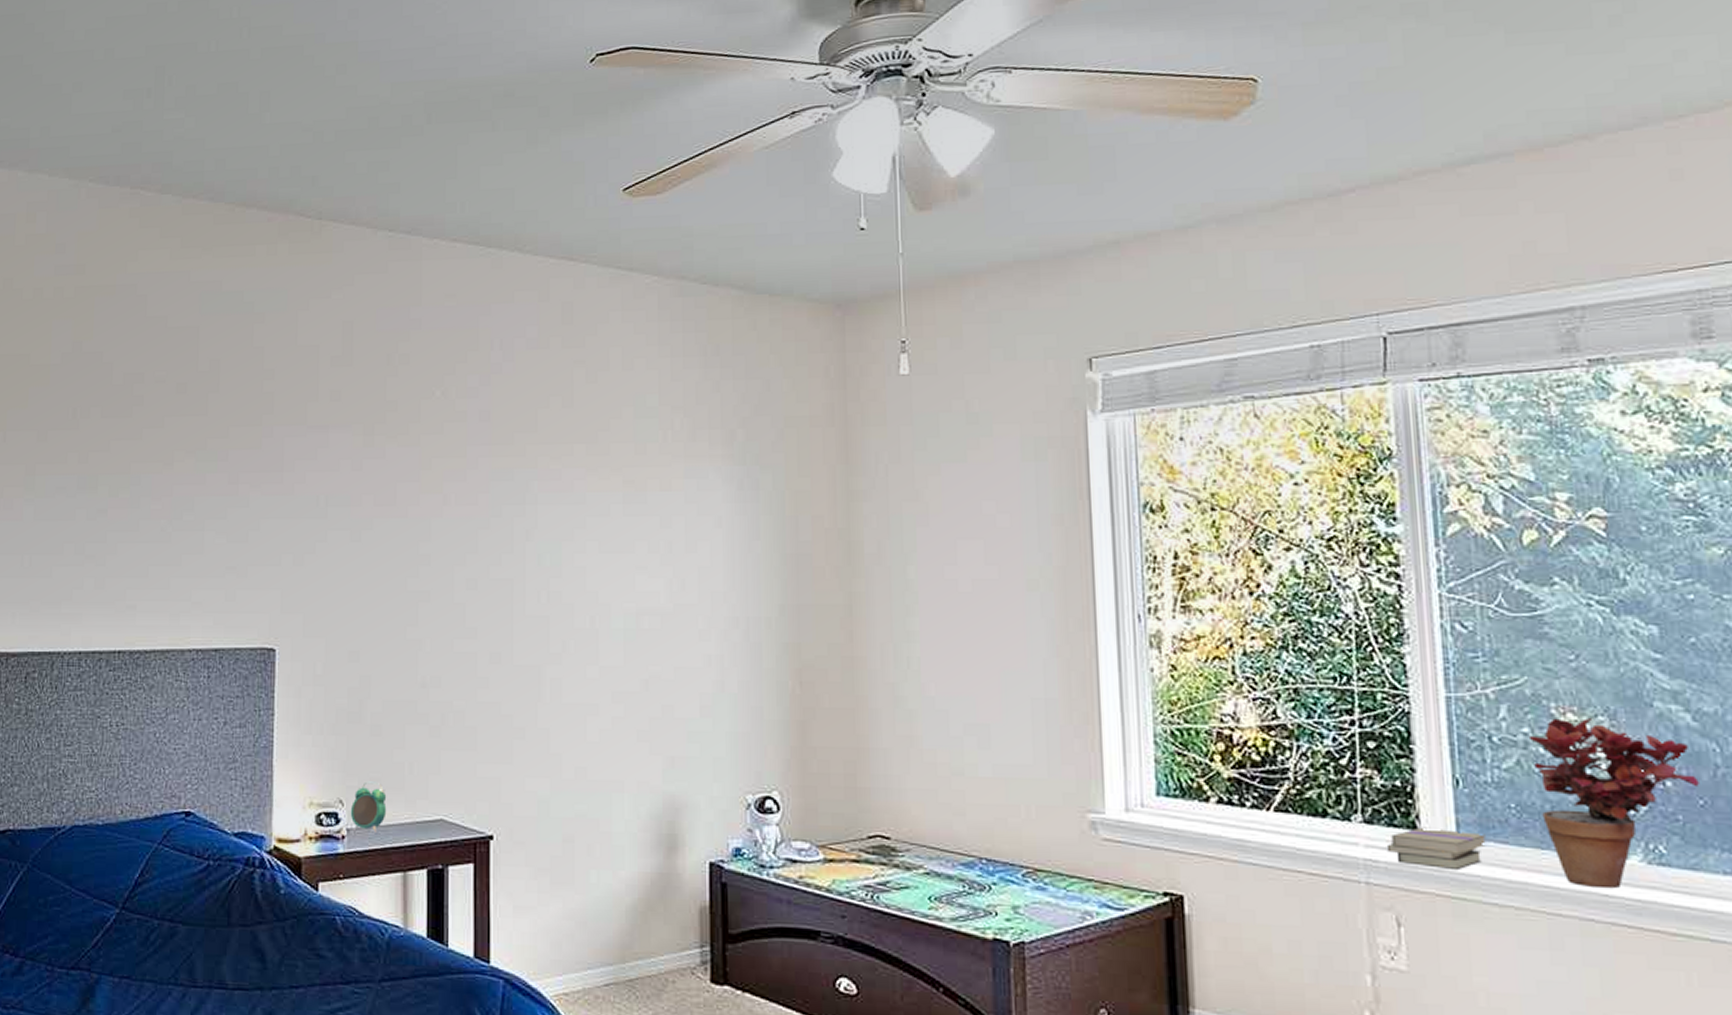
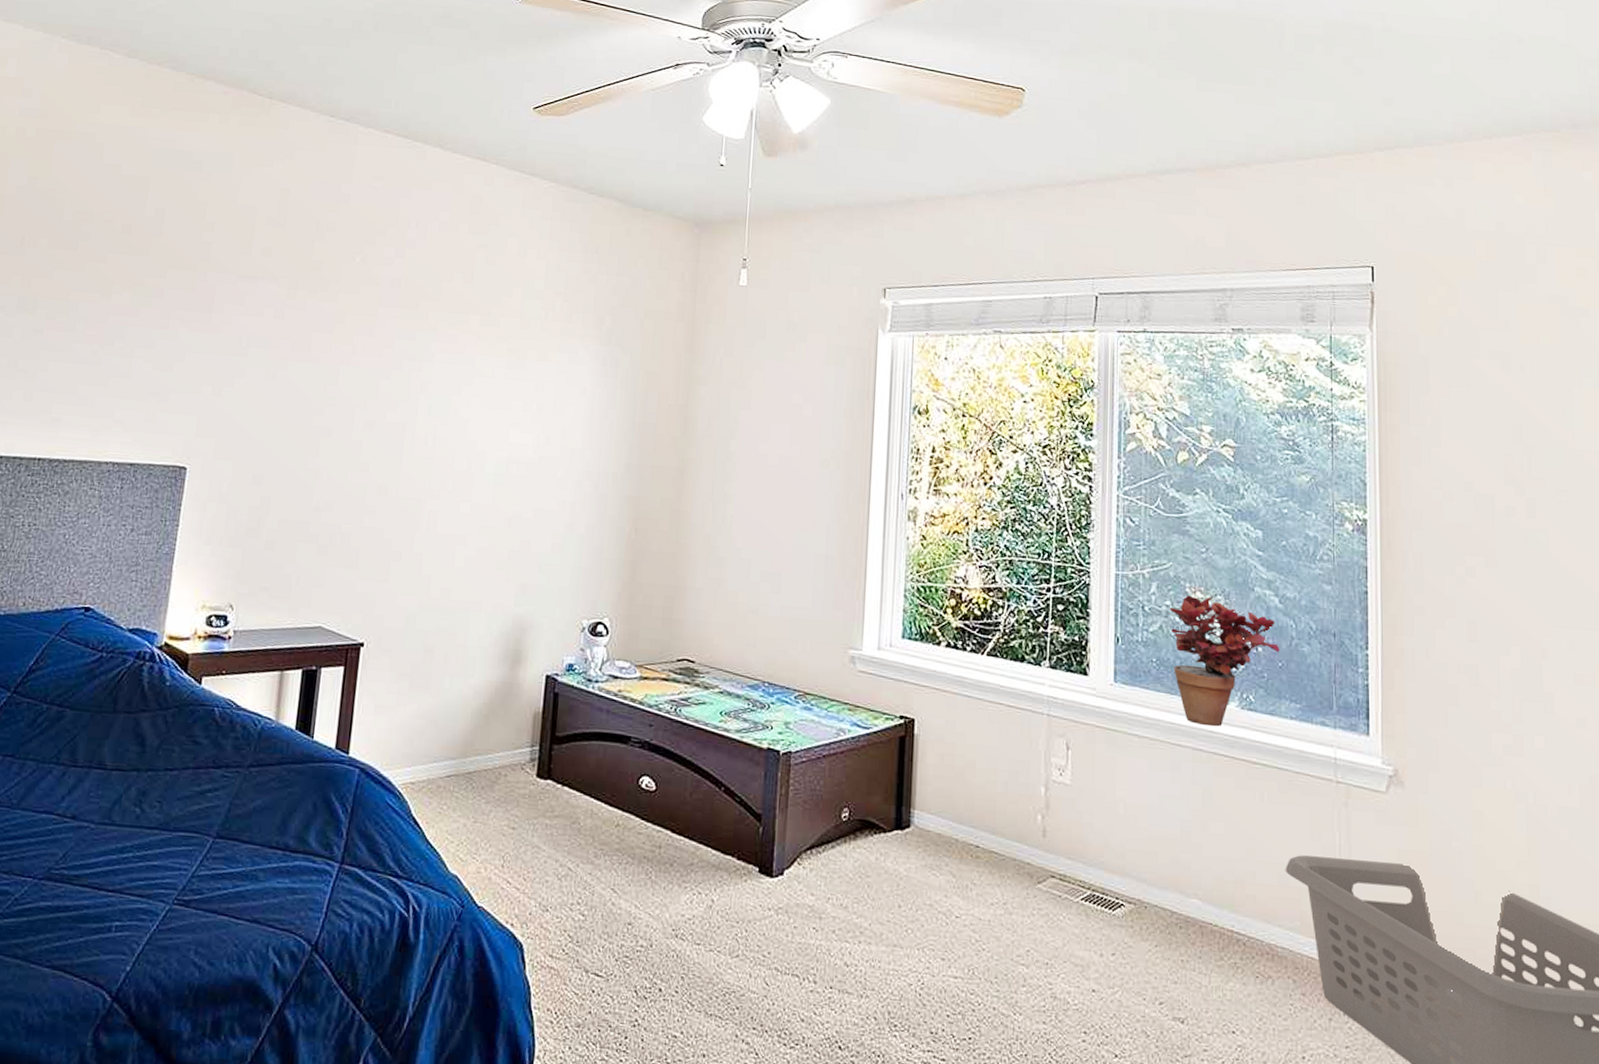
alarm clock: present [350,781,387,835] -> none [238,589,273,637]
books: present [1386,827,1486,871] -> none [1064,673,1134,708]

